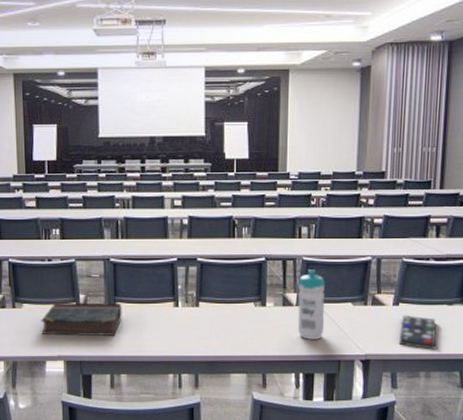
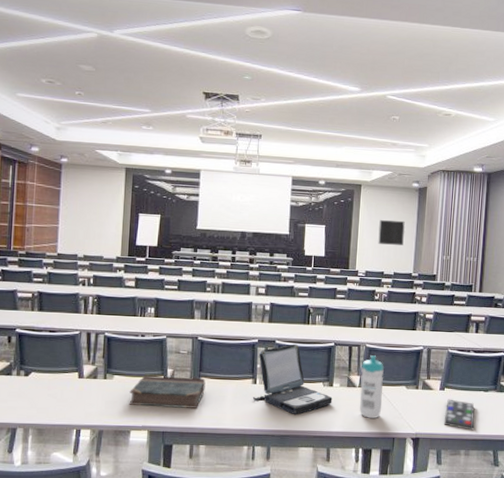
laptop: none [175,261,266,338] -> present [252,344,333,414]
acoustic panel: none [312,109,345,139] -> present [378,220,405,245]

